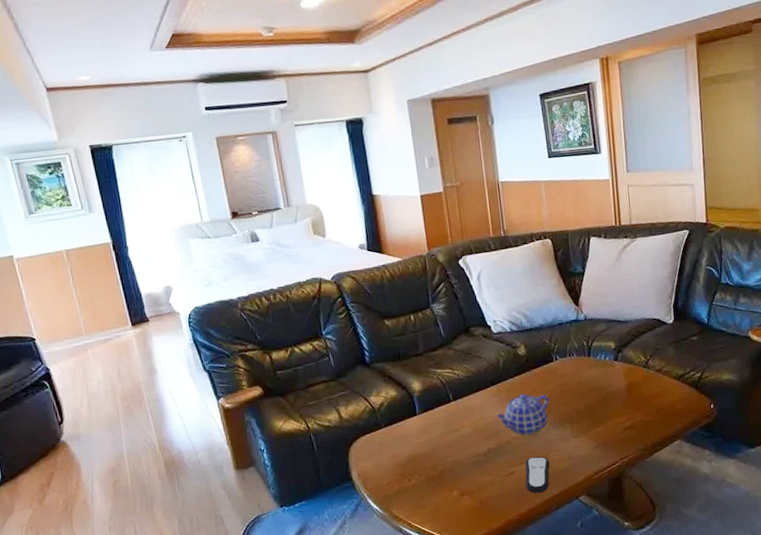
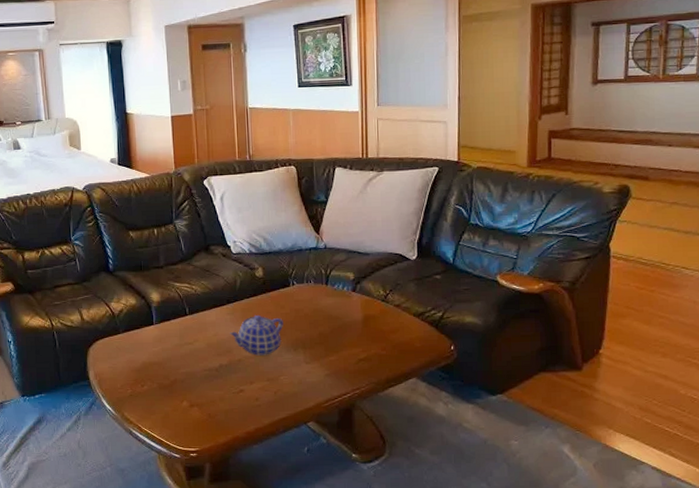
remote control: present [525,456,550,493] -> none [254,378,280,414]

